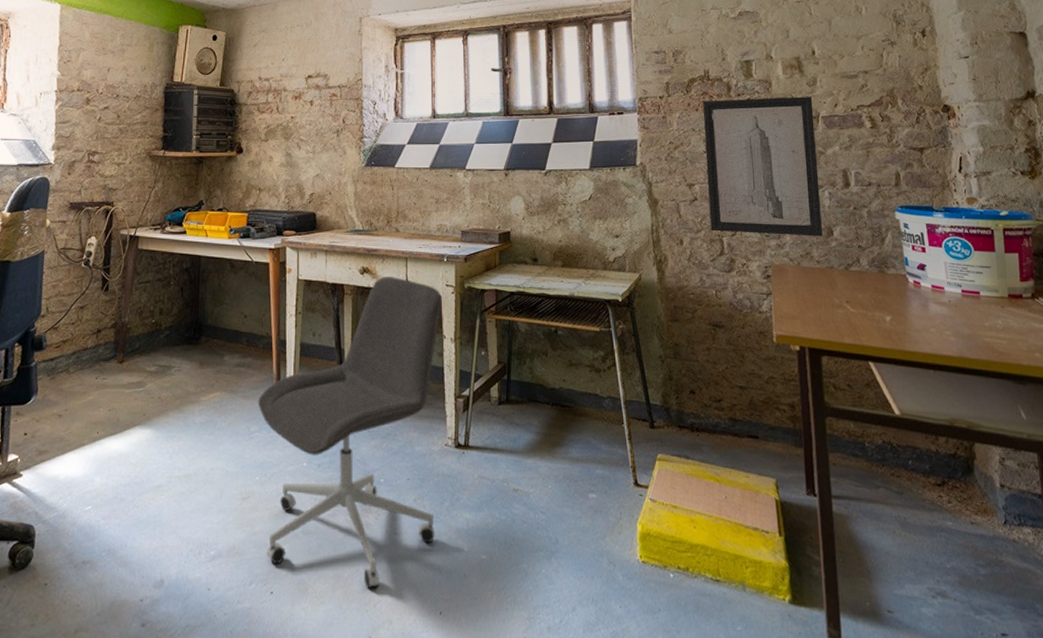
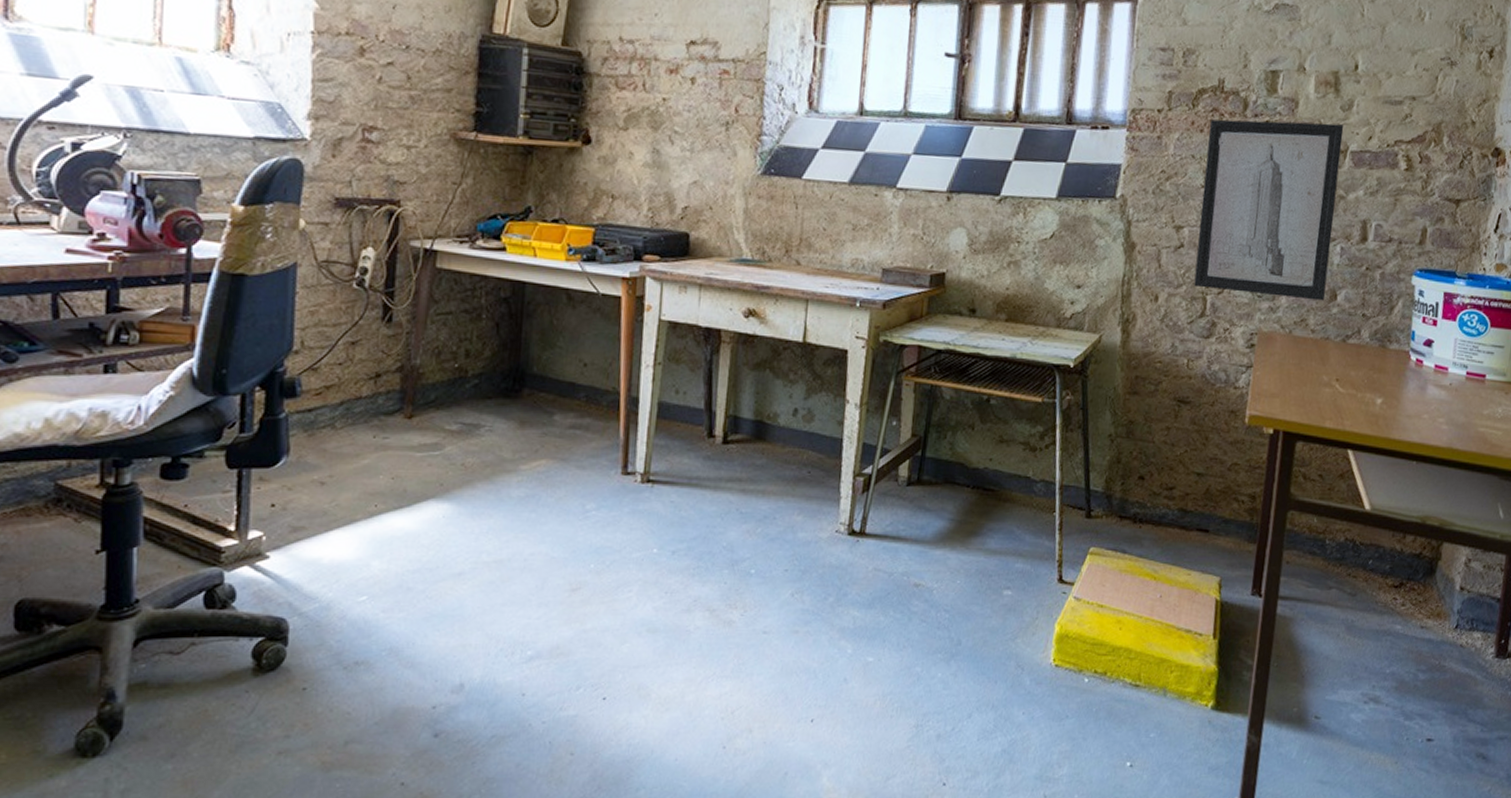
office chair: present [258,277,442,588] -> none [597,322,849,693]

